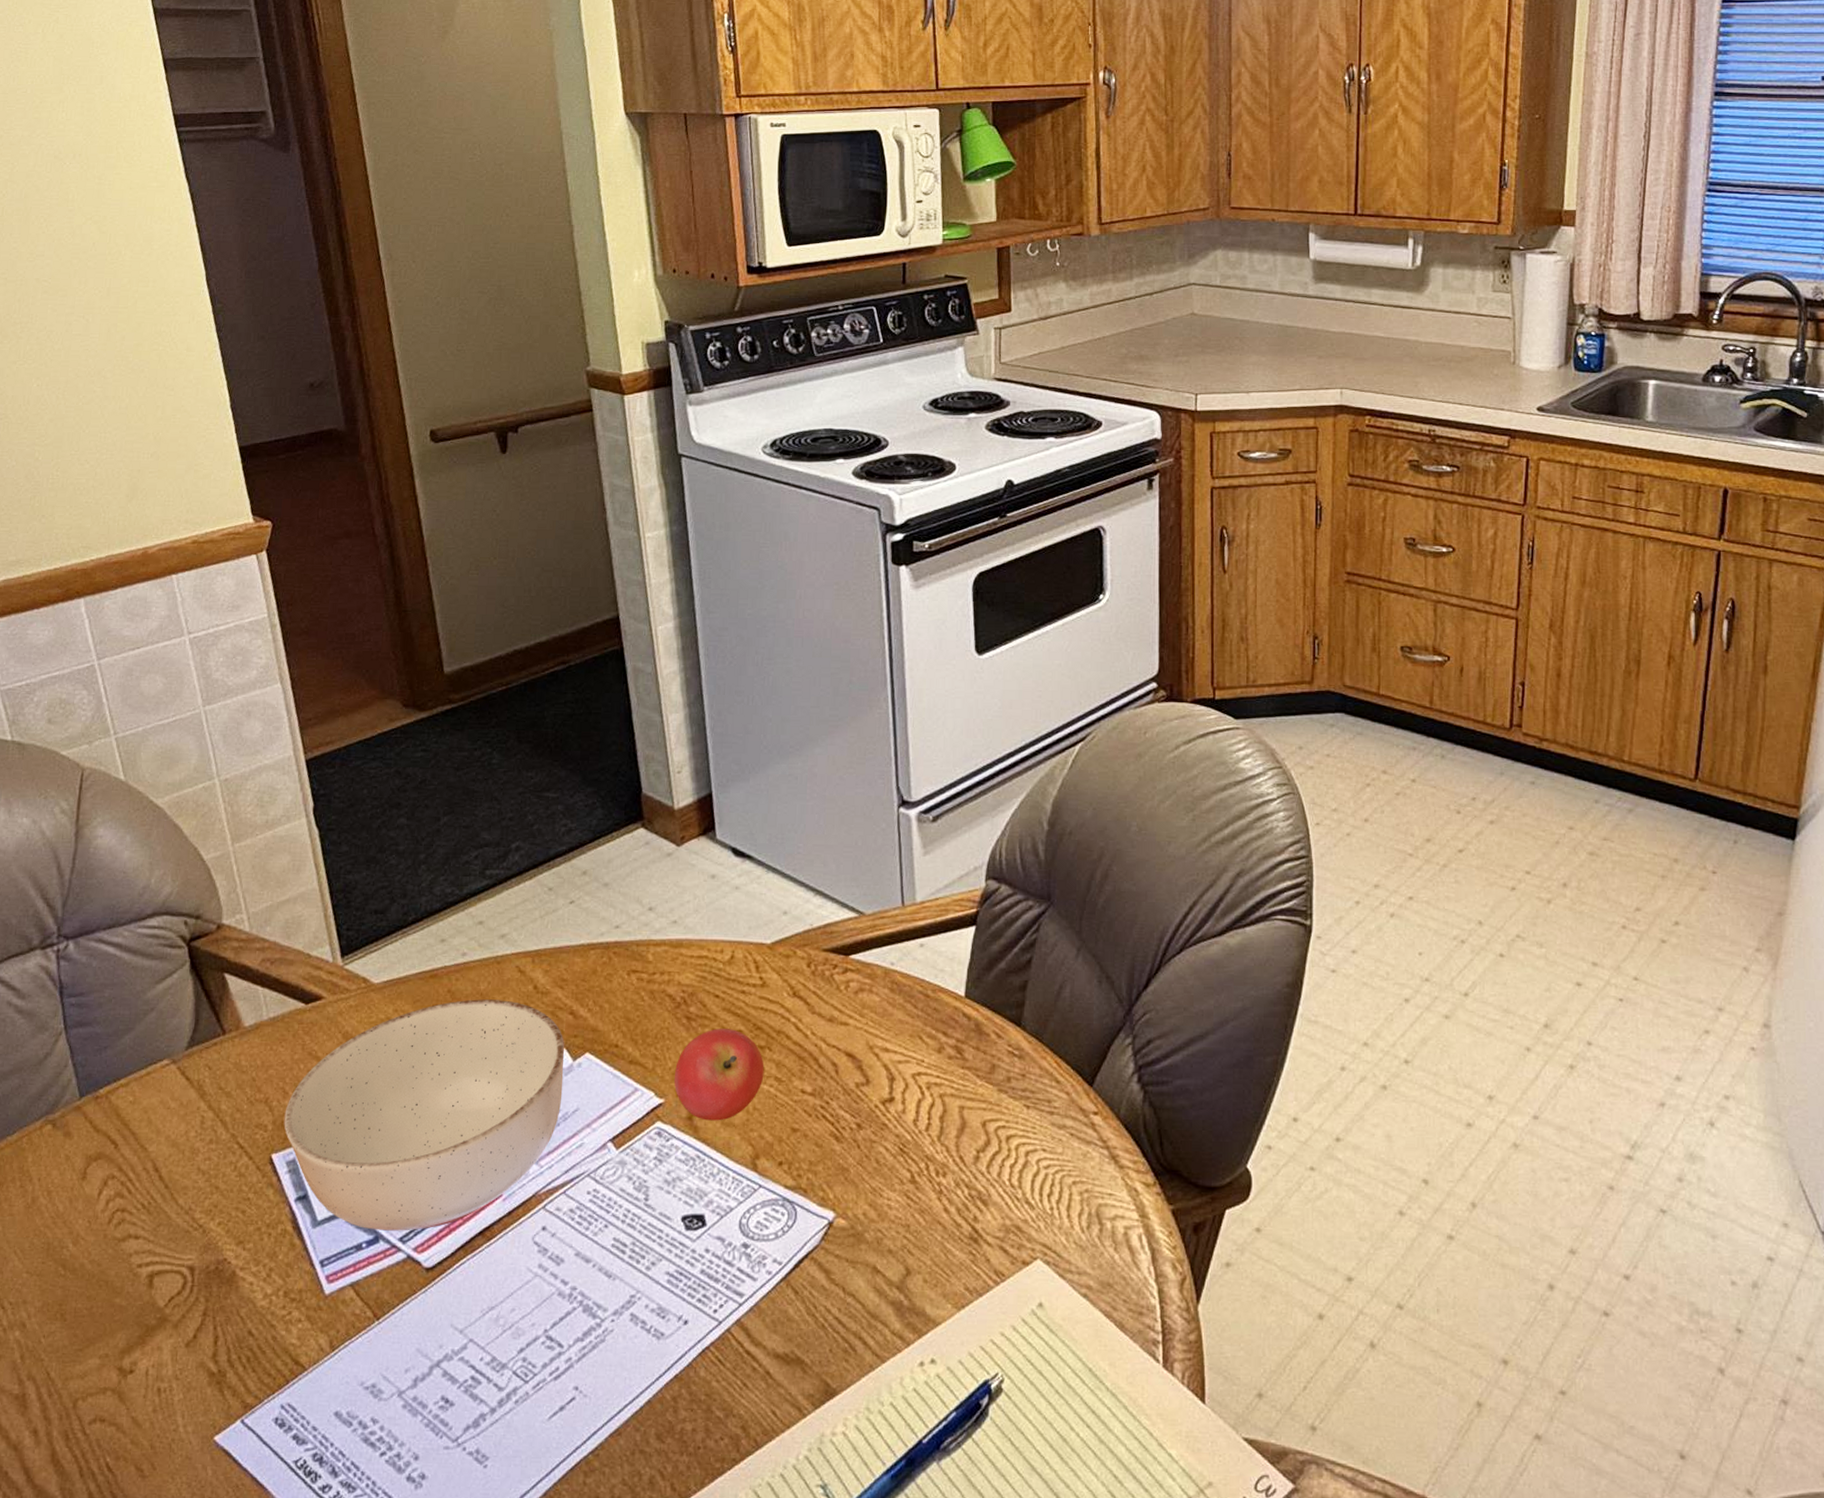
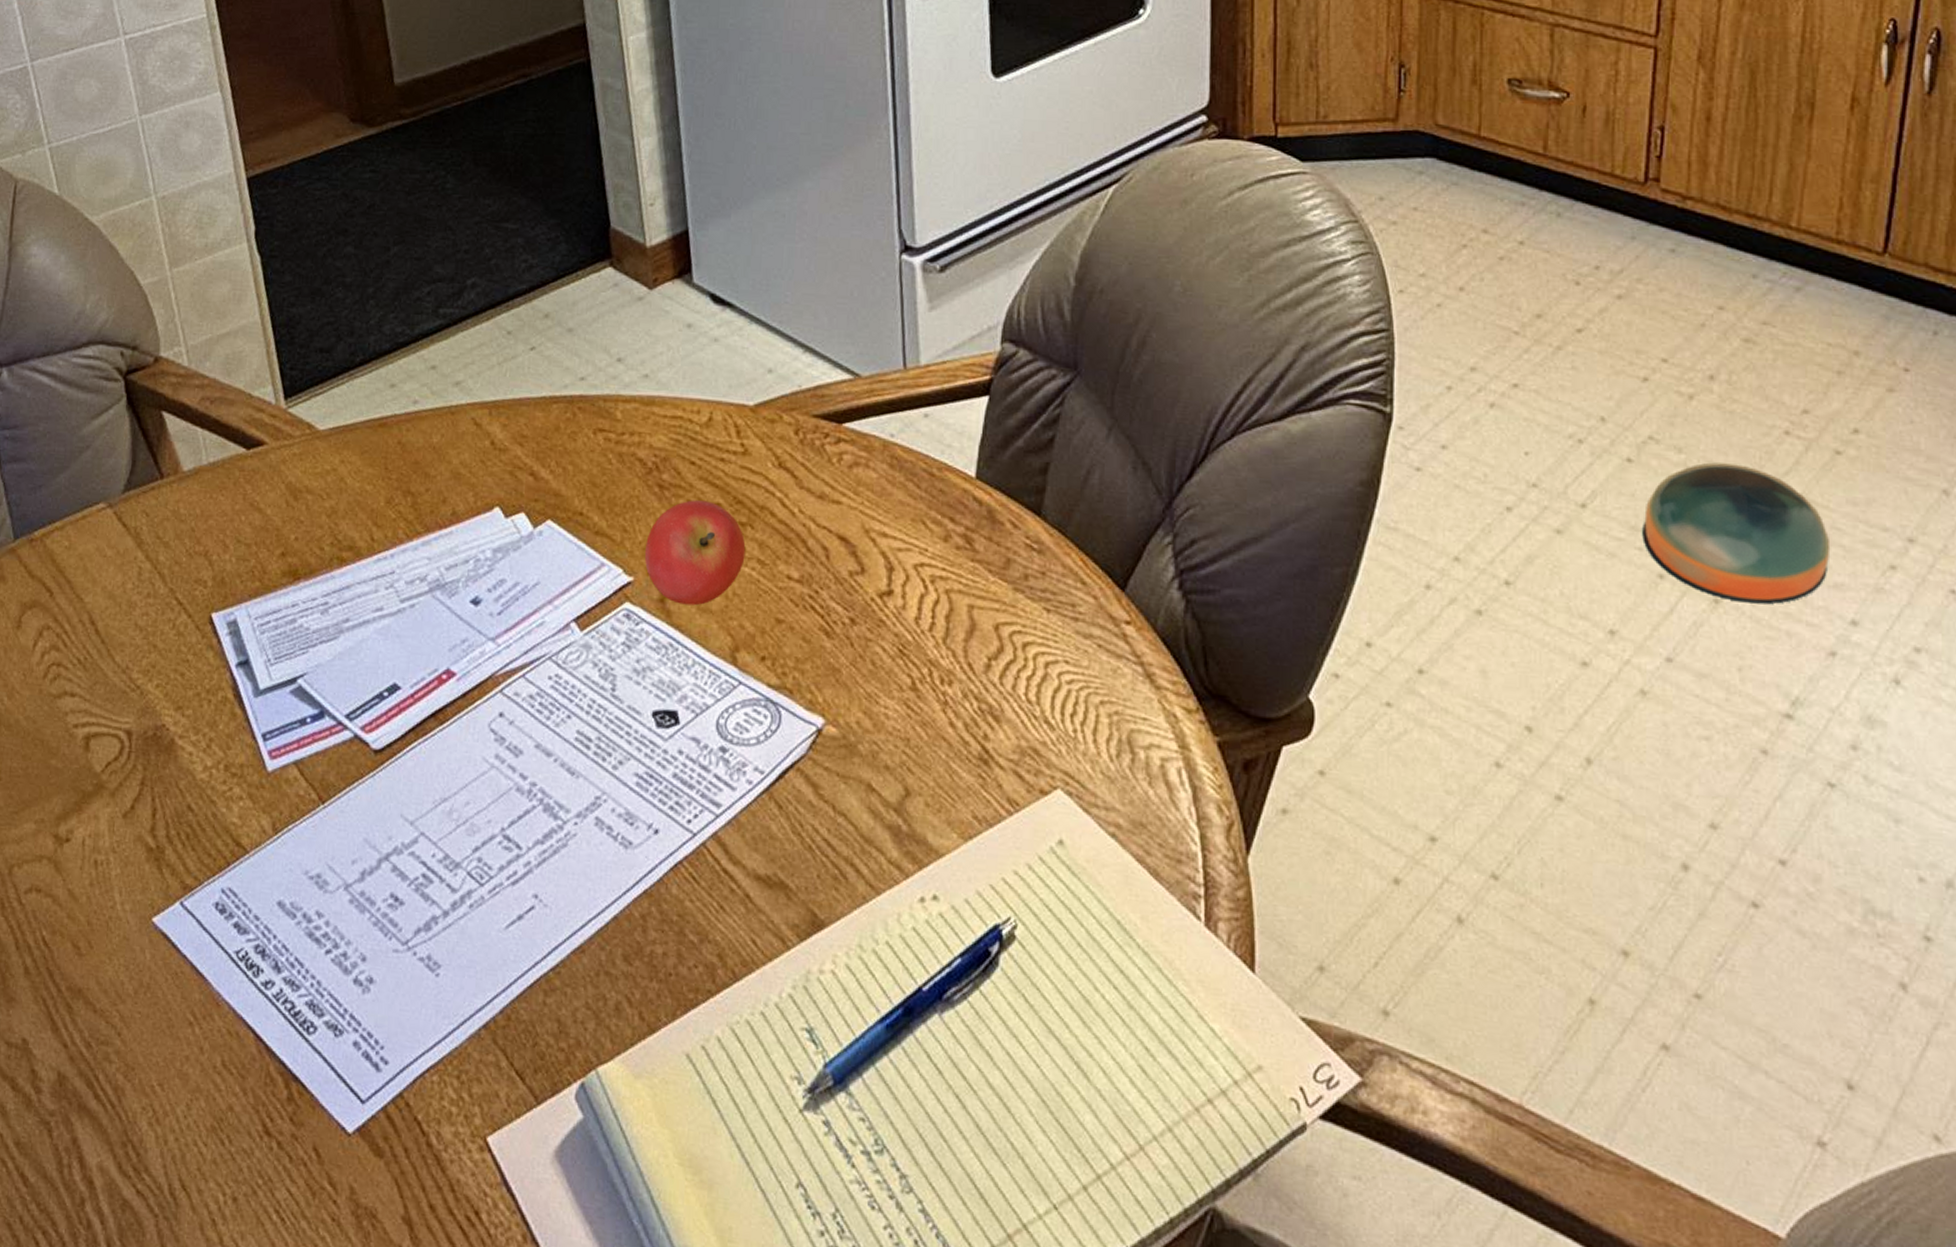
bowl: present [284,999,565,1231] -> none [224,453,525,708]
pet bowl: none [1513,954,1659,1067] -> present [1642,462,1831,604]

